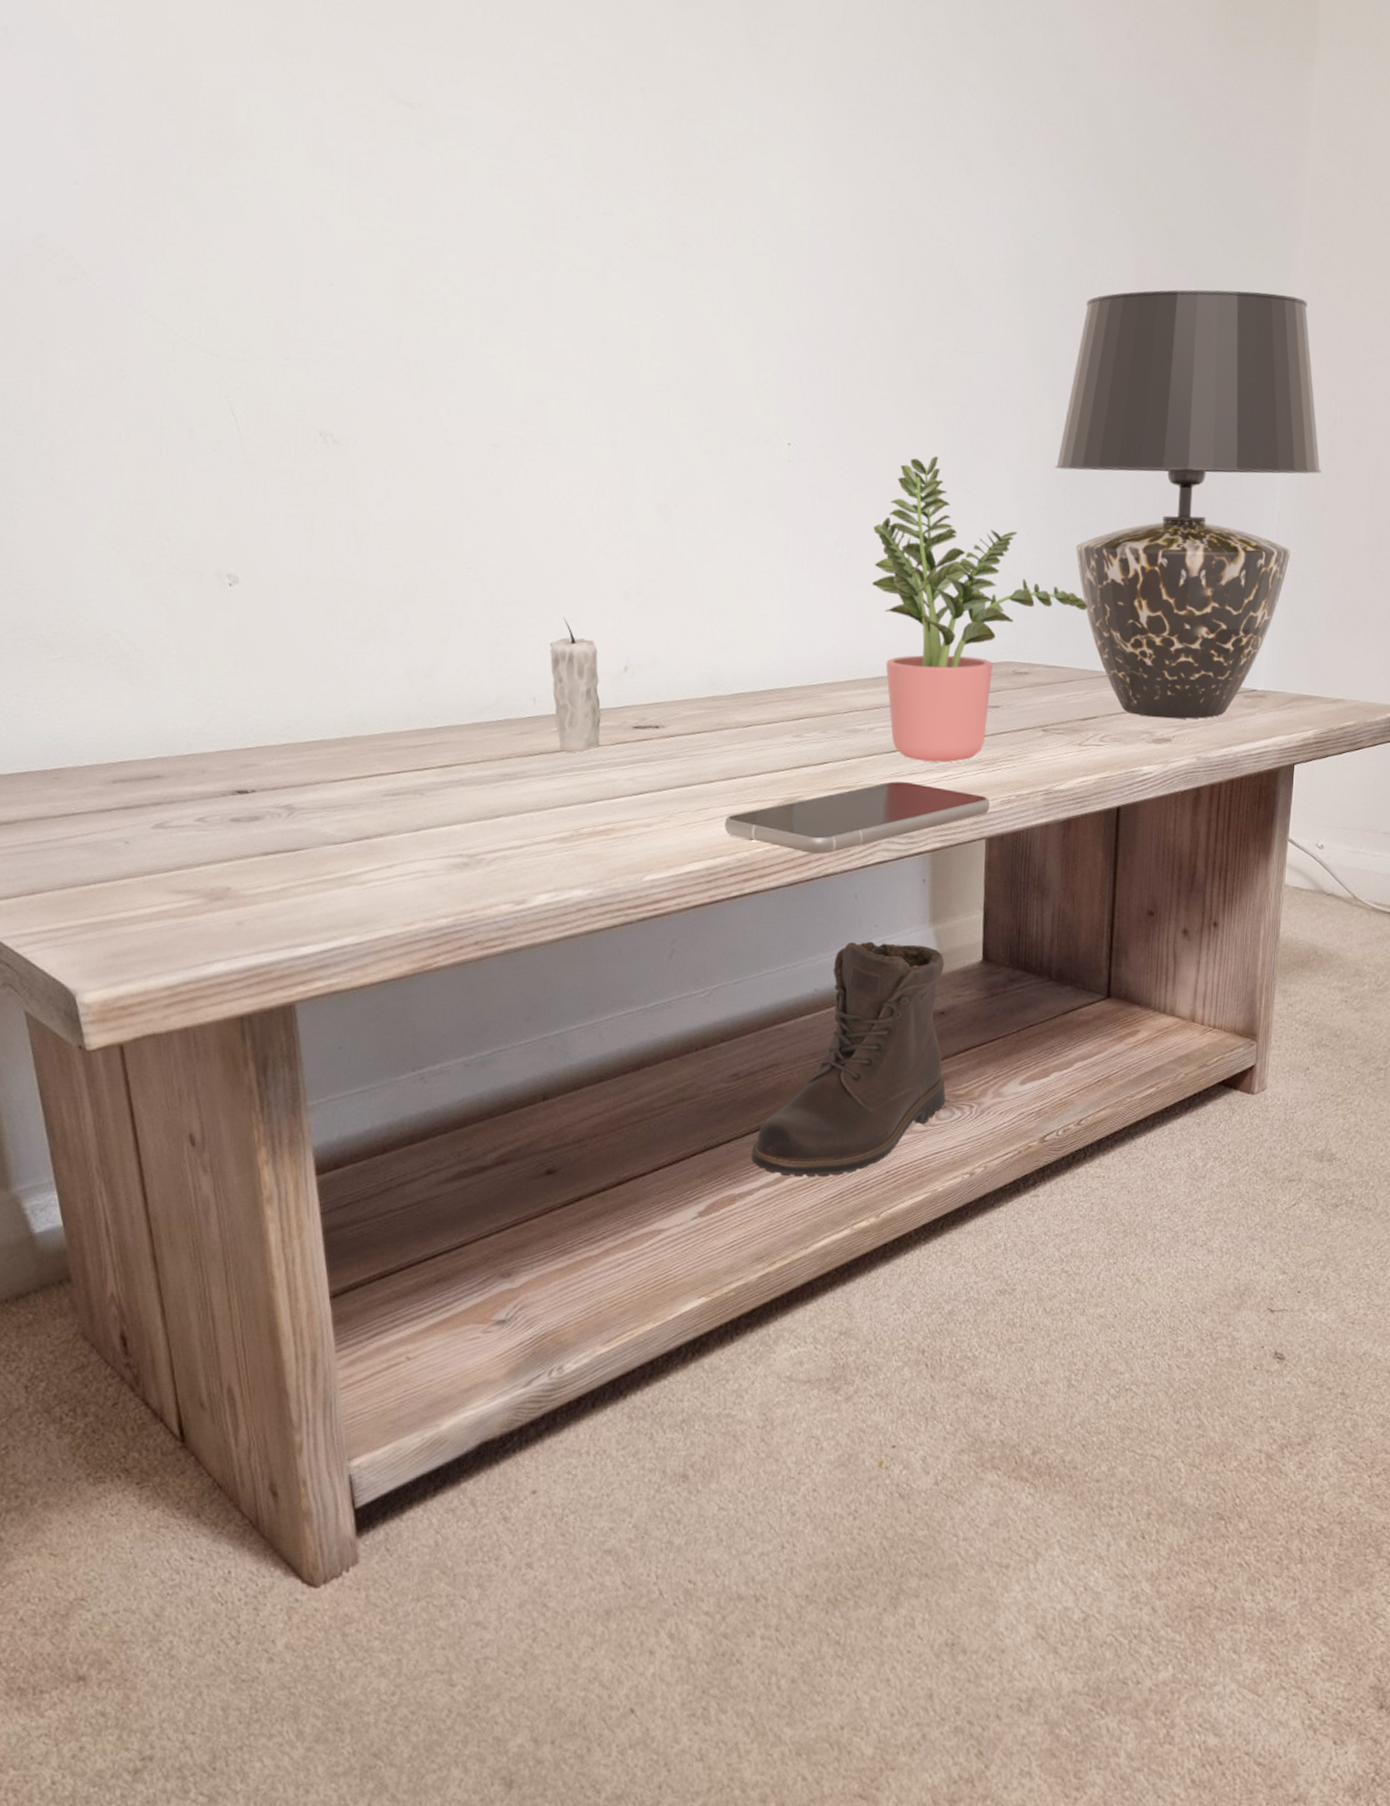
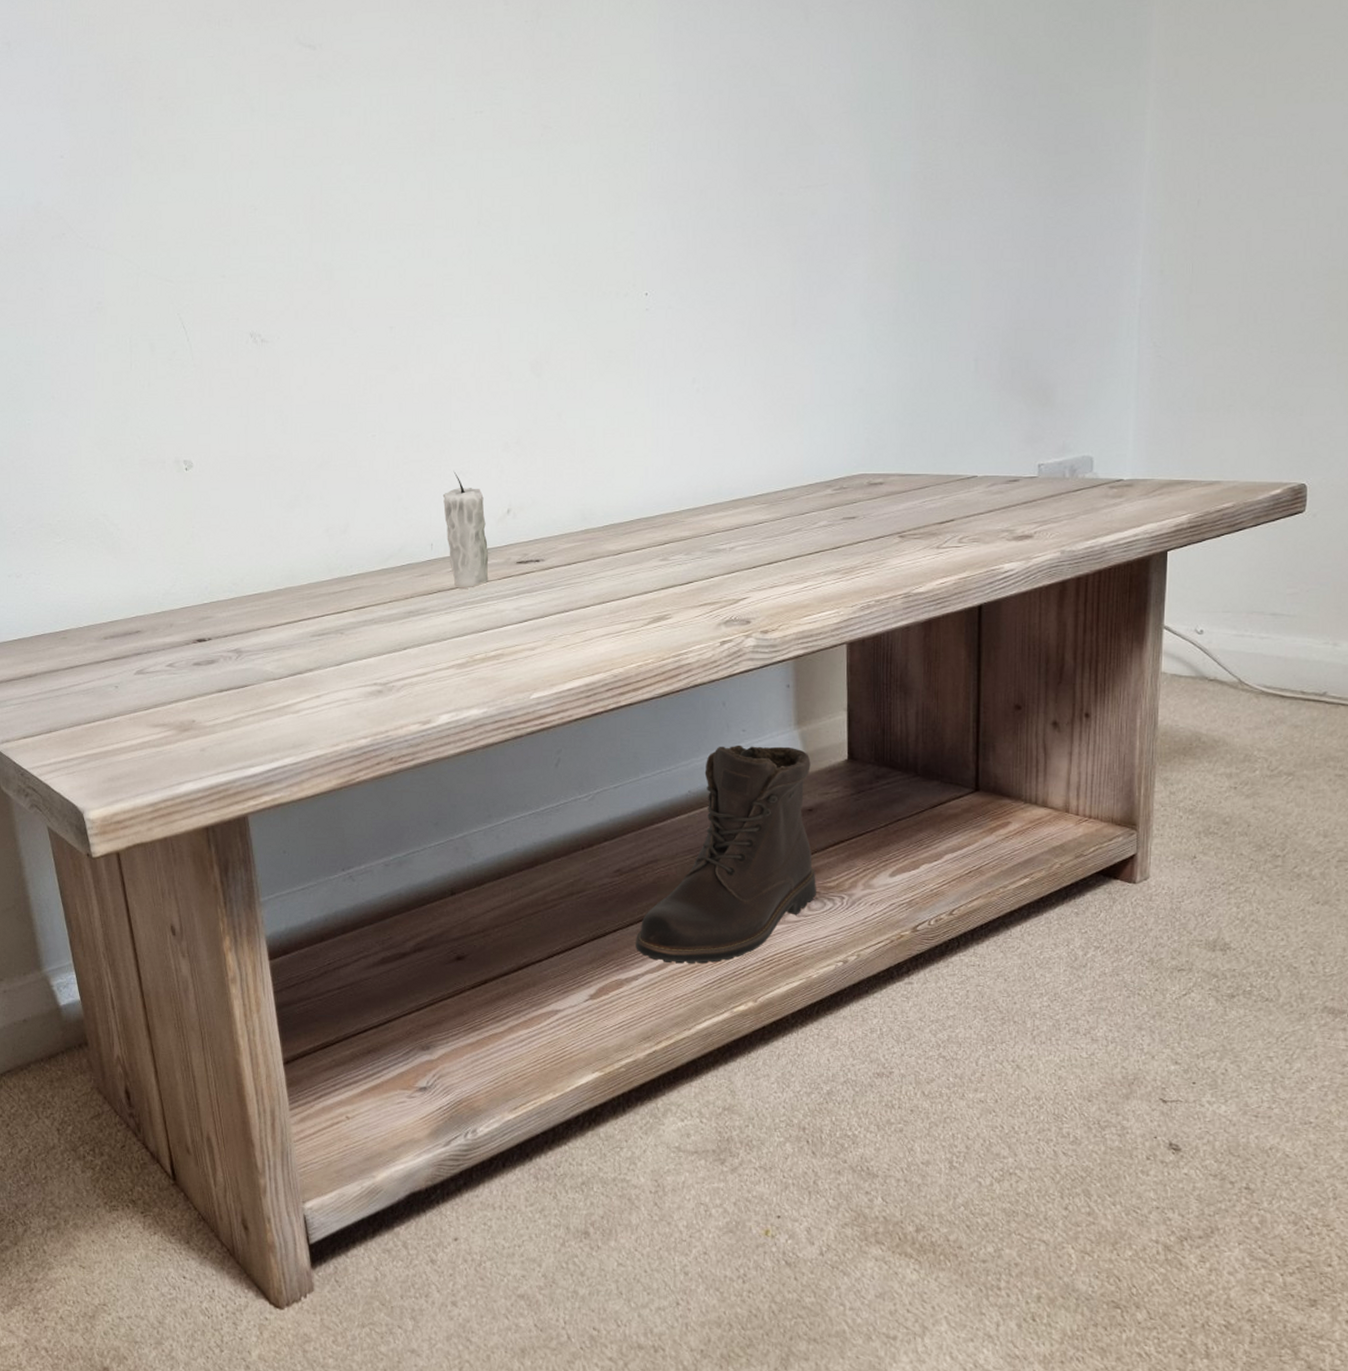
mobile phone: present [725,781,990,854] -> none [601,594,850,666]
potted plant: present [871,456,1088,763] -> none [727,288,941,574]
table lamp: present [1055,289,1321,719] -> none [902,82,1185,516]

